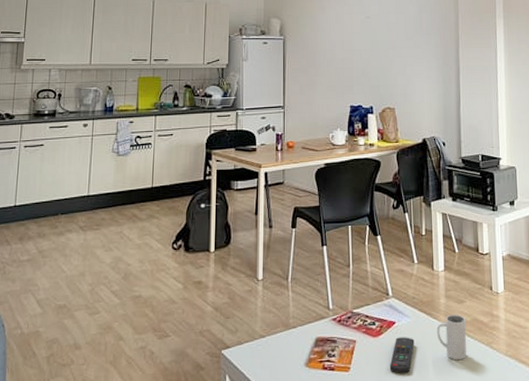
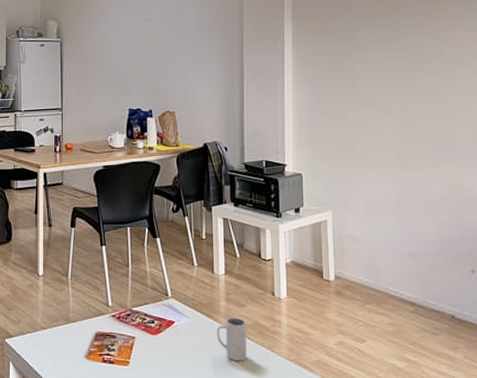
remote control: present [389,337,415,374] -> none [168,336,194,371]

